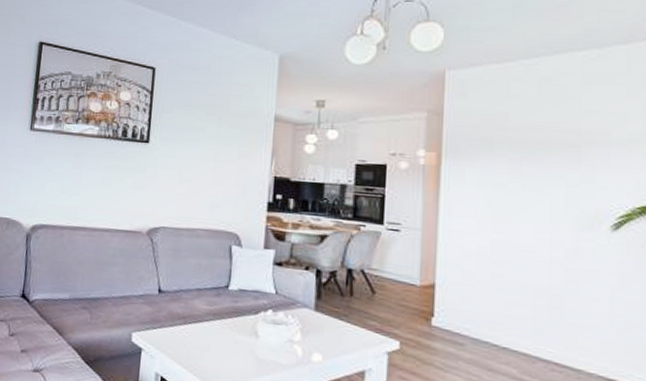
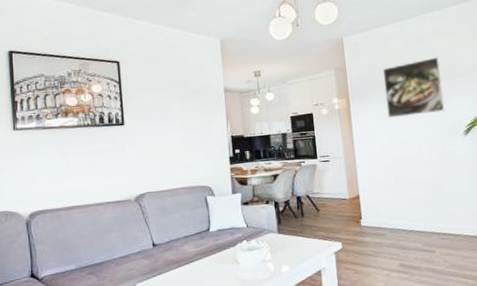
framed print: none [495,113,588,193] -> present [382,57,445,118]

